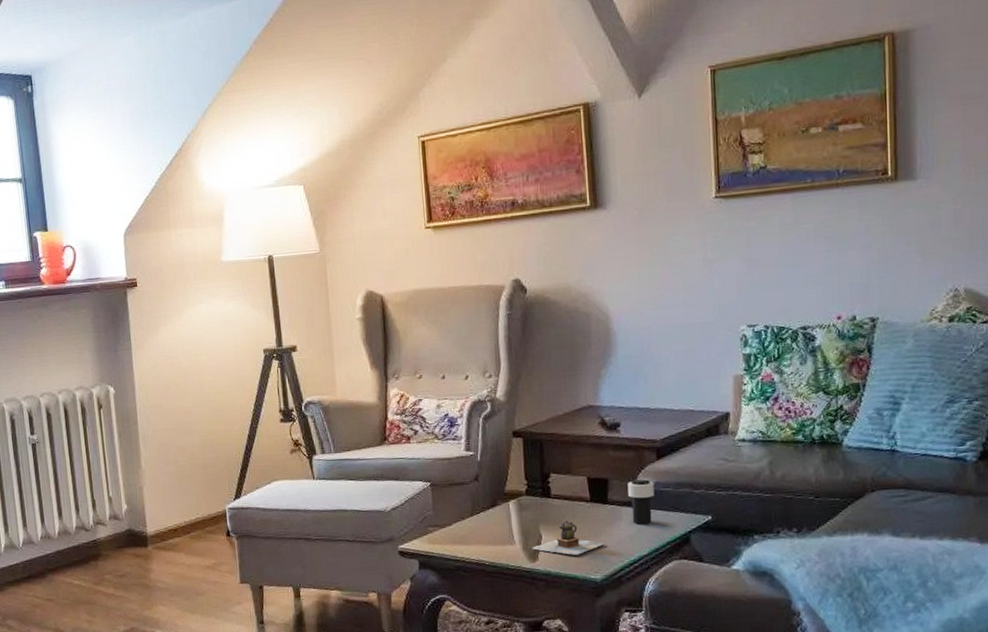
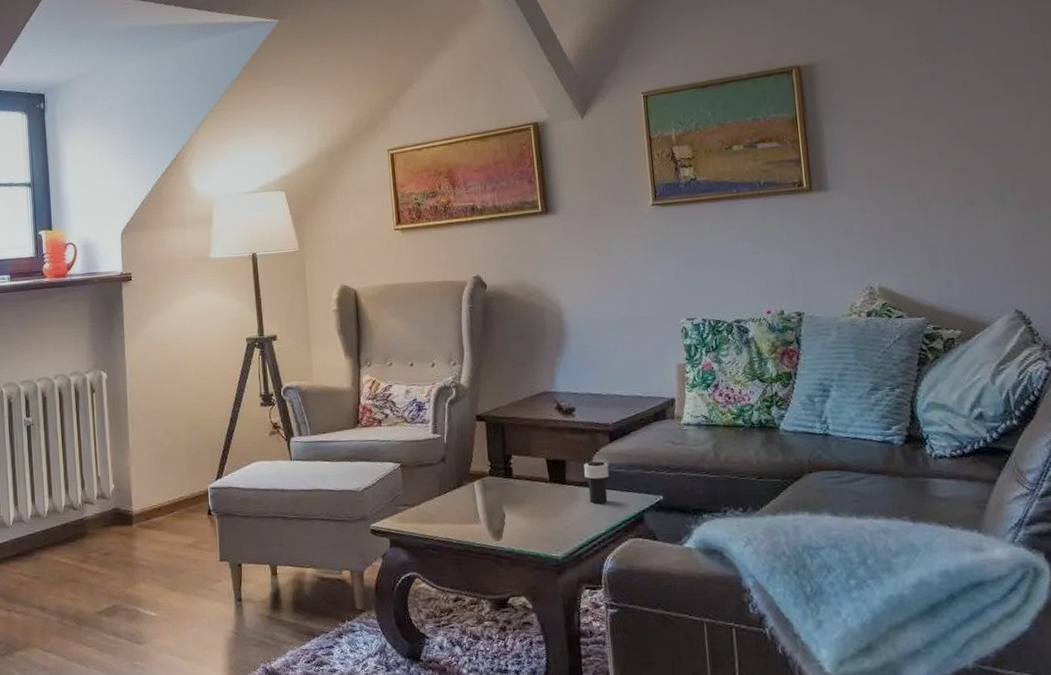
teapot: present [531,520,604,555] -> none [496,500,563,534]

